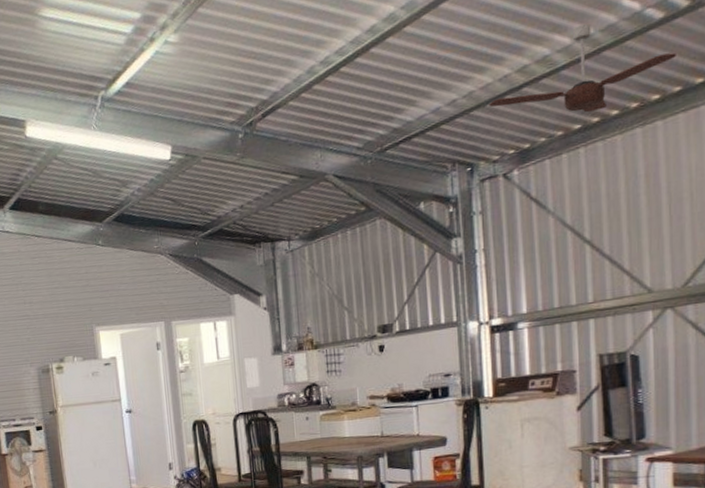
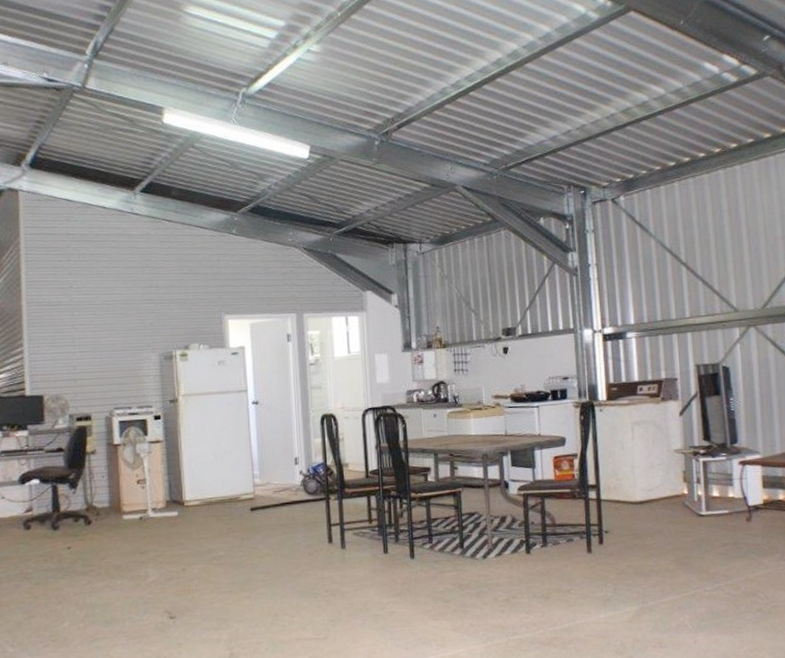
ceiling fan: present [489,23,676,113] -> none [598,79,748,153]

